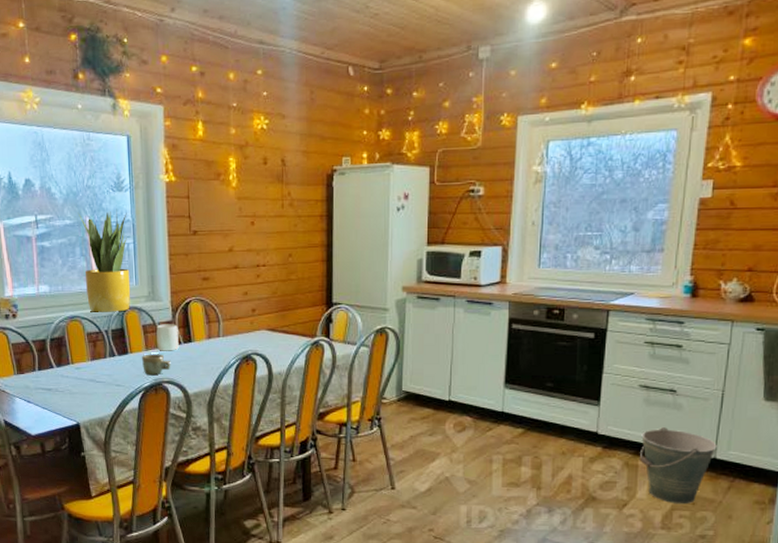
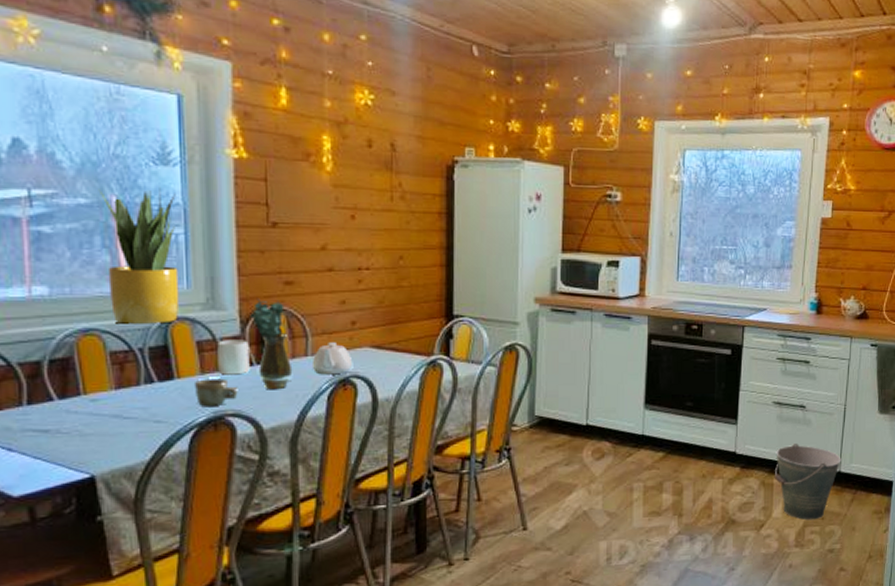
vase: none [178,291,209,364] -> present [250,298,293,390]
teapot: none [223,326,254,352] -> present [311,342,353,375]

